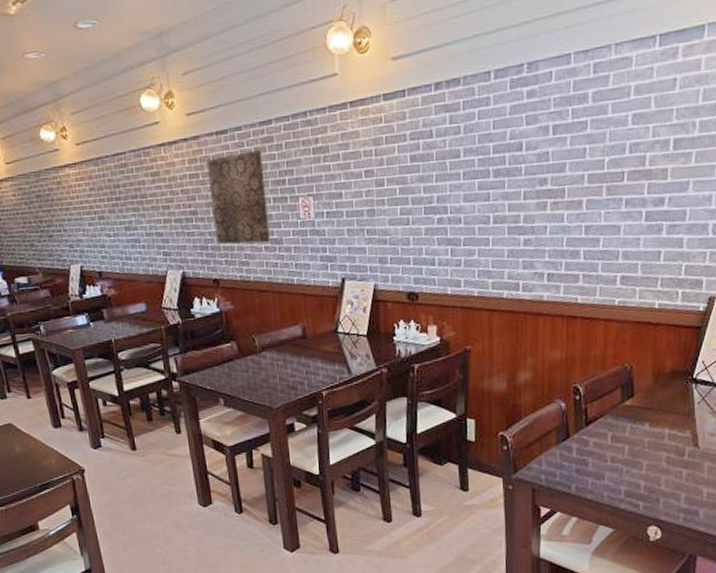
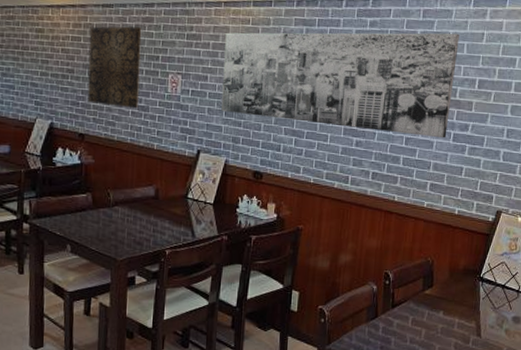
wall art: none [356,85,644,231] -> present [221,32,460,139]

